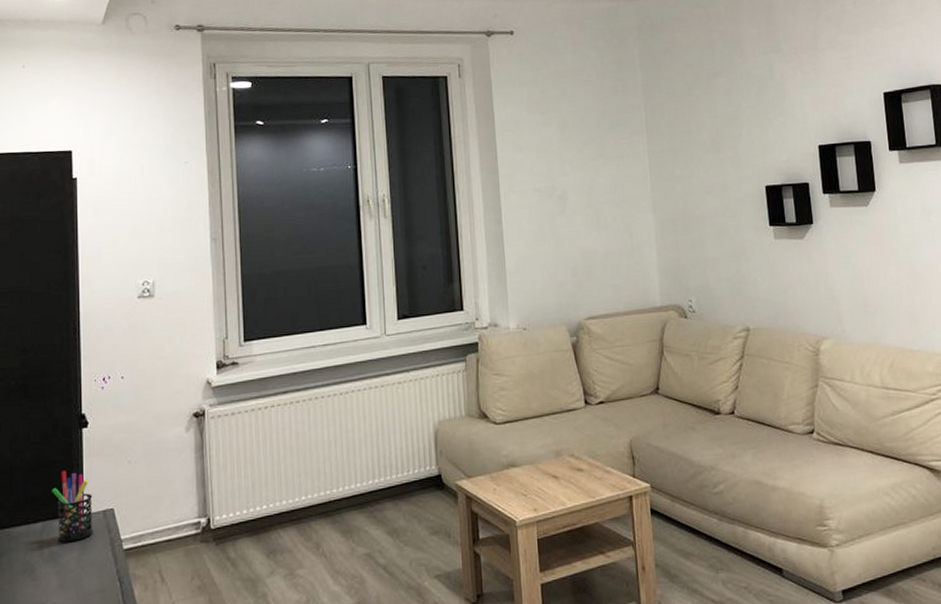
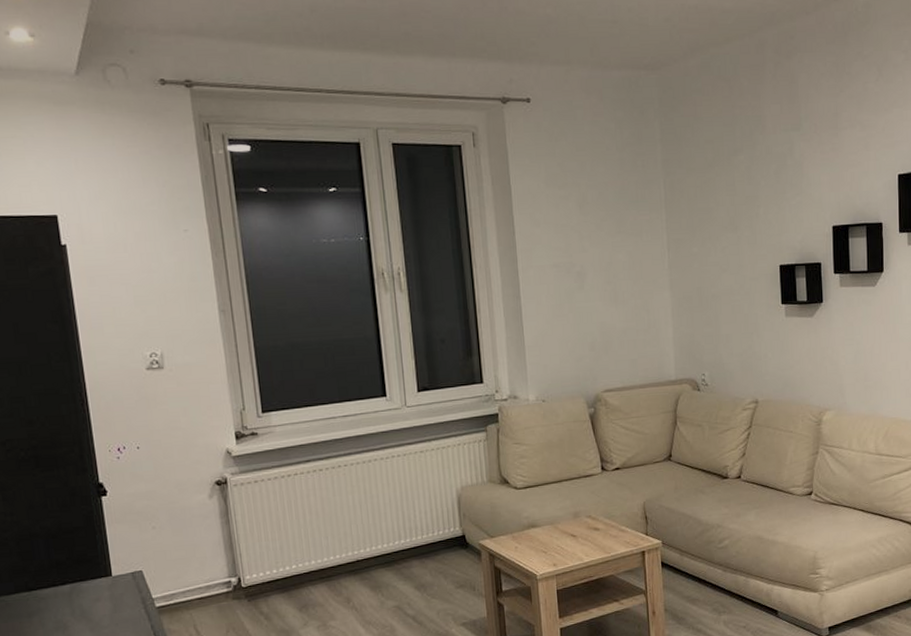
pen holder: present [52,470,93,542] -> none [76,536,124,602]

